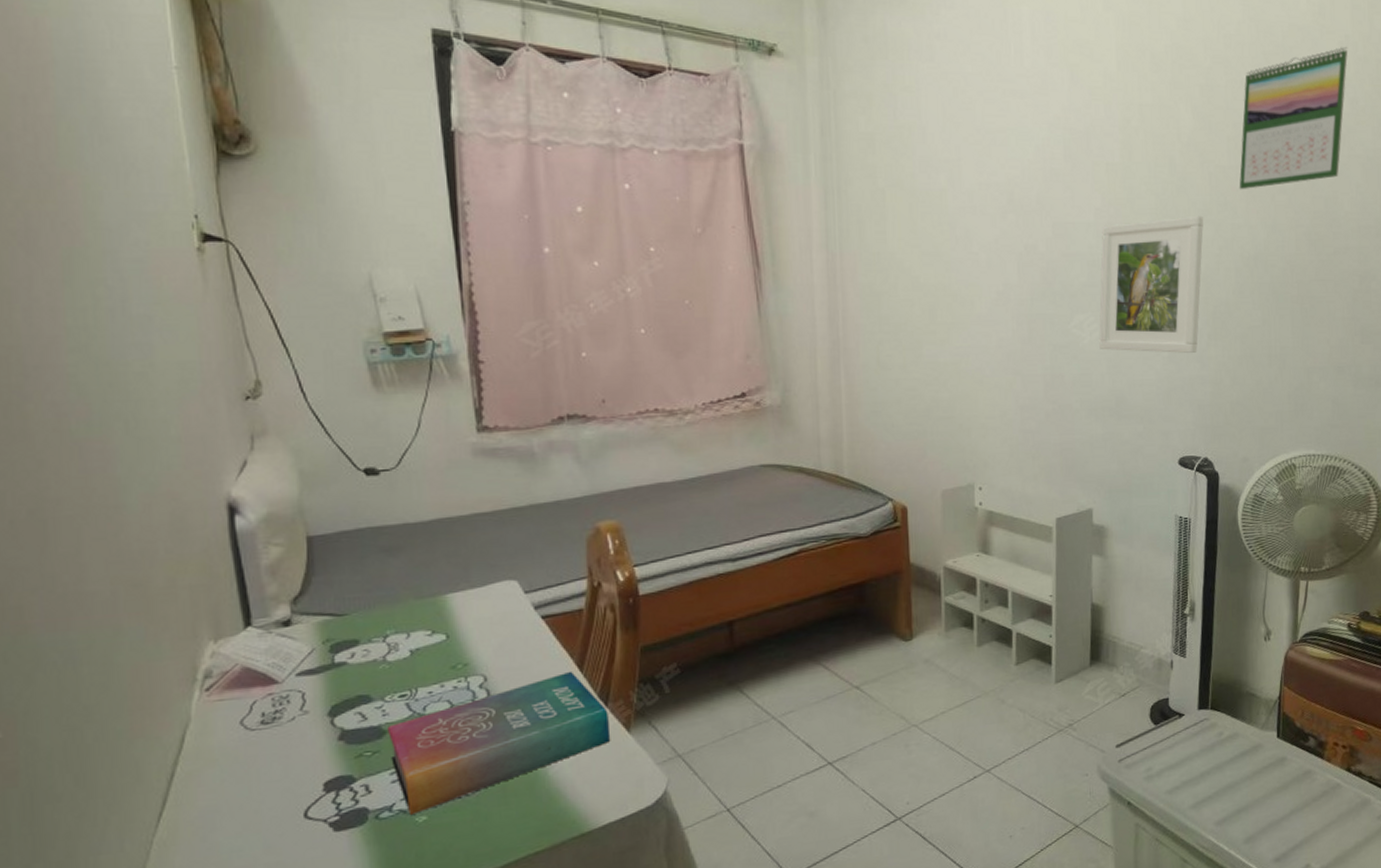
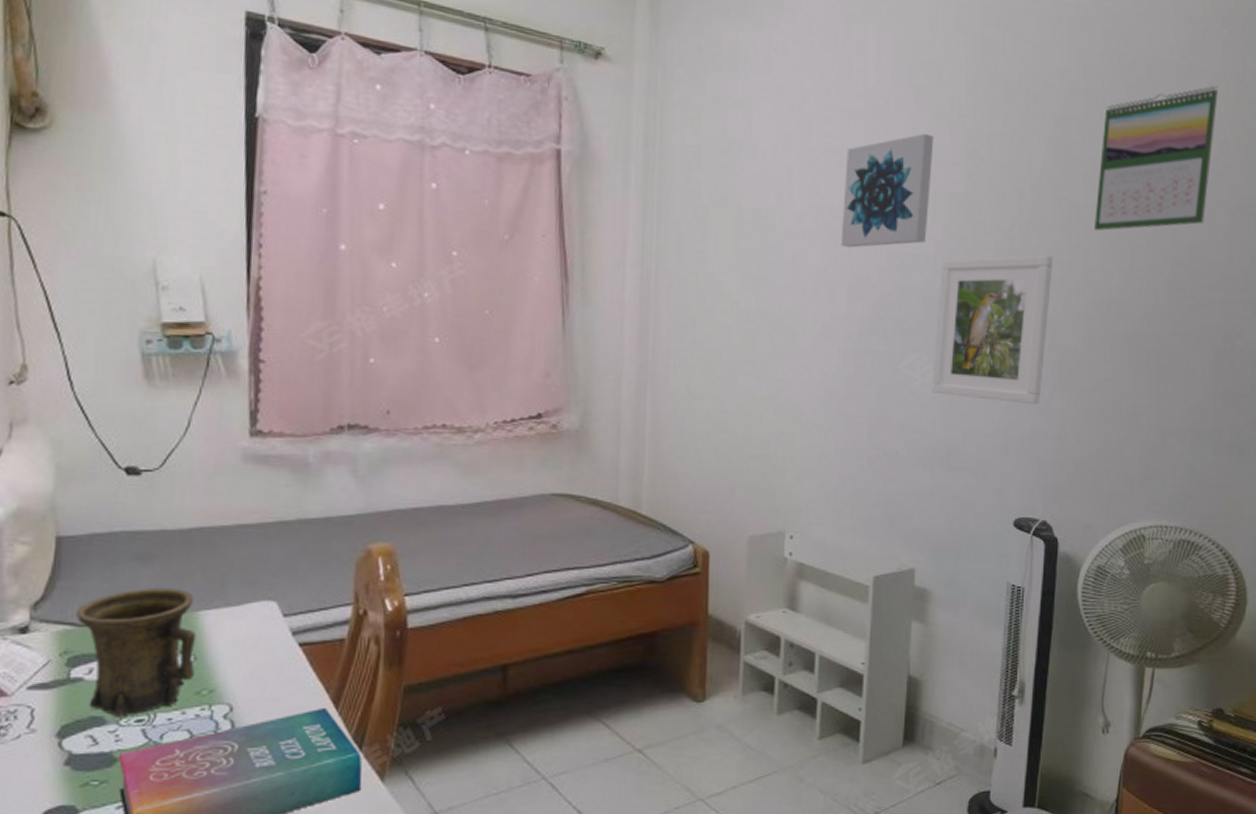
mug: none [334,575,448,695] -> present [76,588,197,718]
wall art: none [1008,108,1090,220] -> present [840,133,934,248]

